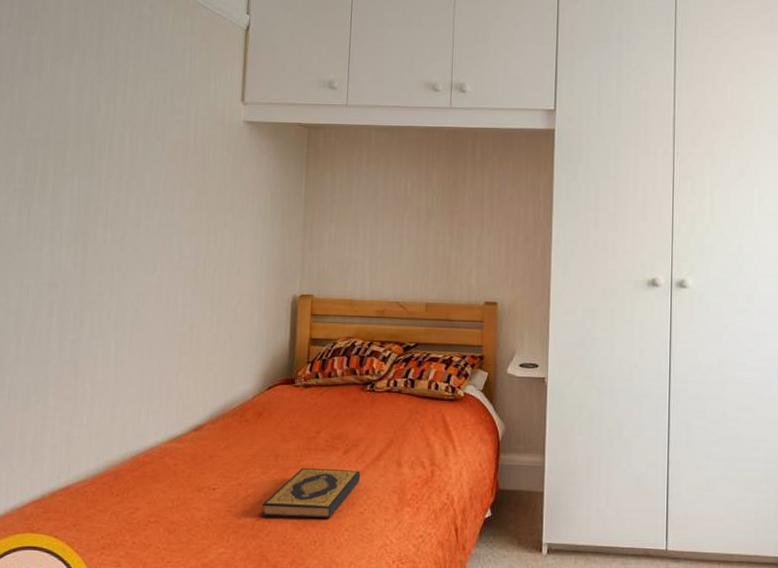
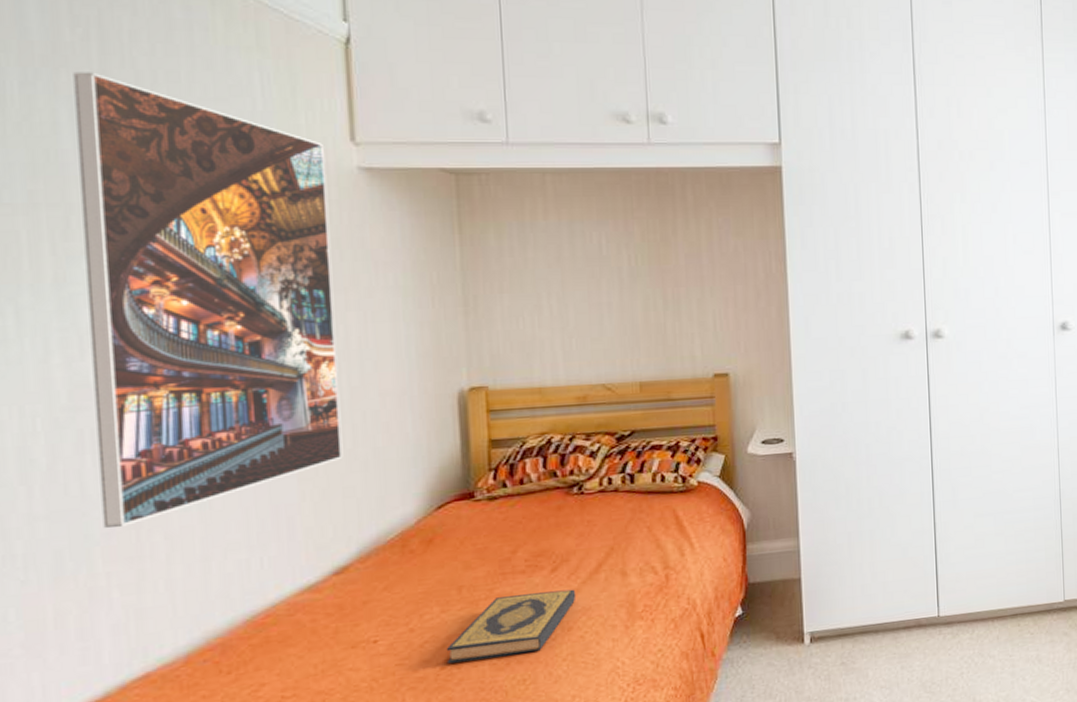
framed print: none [57,51,224,373] -> present [73,71,343,528]

